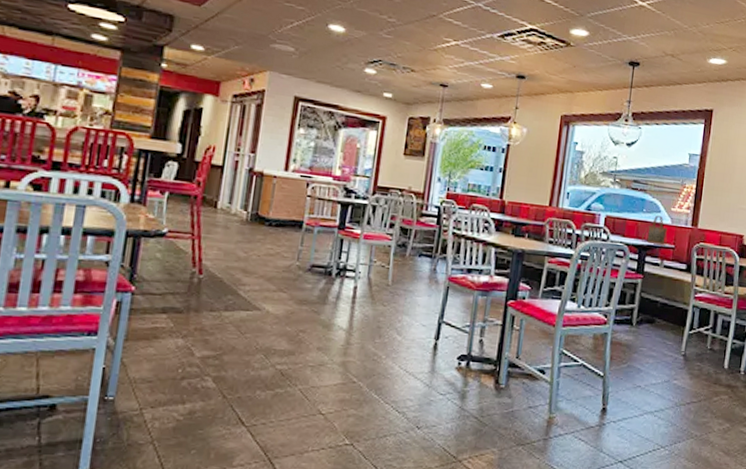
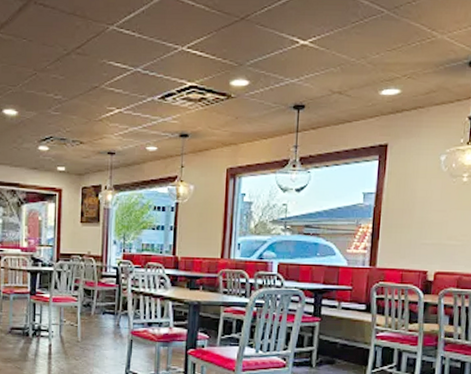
handbag: present [642,215,667,246] -> none [317,258,344,288]

